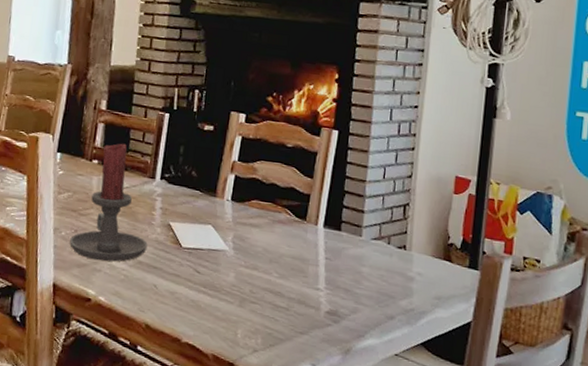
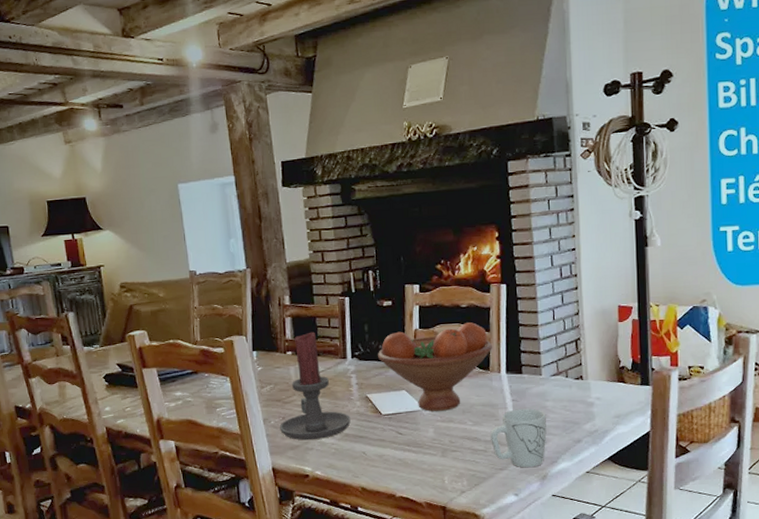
fruit bowl: none [189,160,313,256] -> present [378,322,492,411]
mug: none [295,268,360,338] -> present [490,408,547,468]

